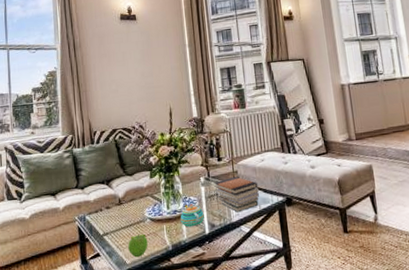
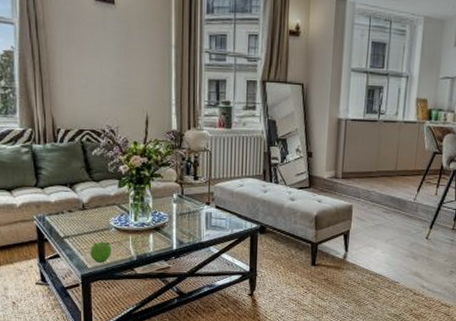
teapot: present [180,203,205,228] -> none [147,218,173,242]
book stack: present [214,176,259,213] -> none [187,198,233,233]

